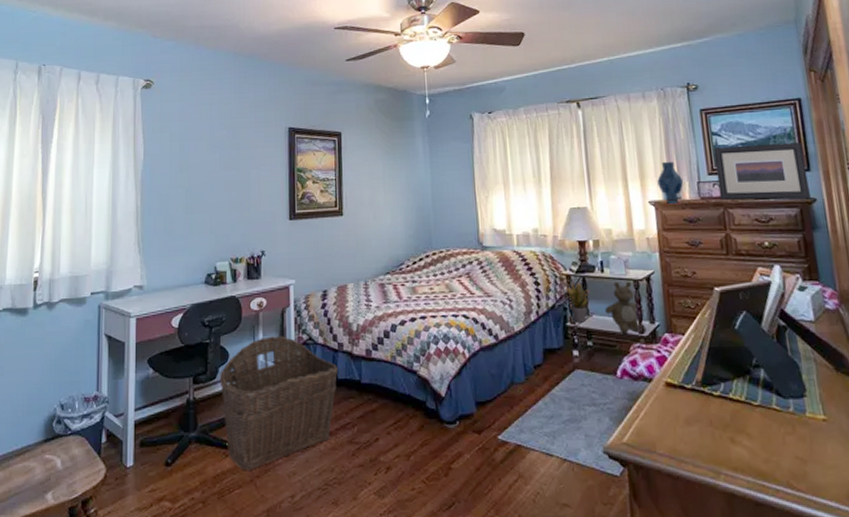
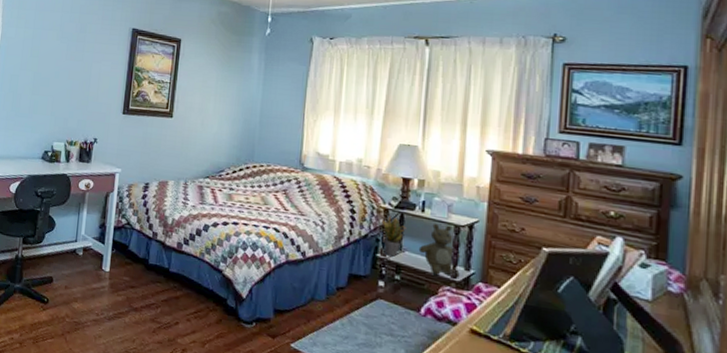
wicker basket: present [219,336,339,471] -> none [45,215,151,327]
vase: present [657,161,684,205] -> none [499,112,530,158]
picture frame: present [714,143,811,200] -> none [568,106,678,175]

